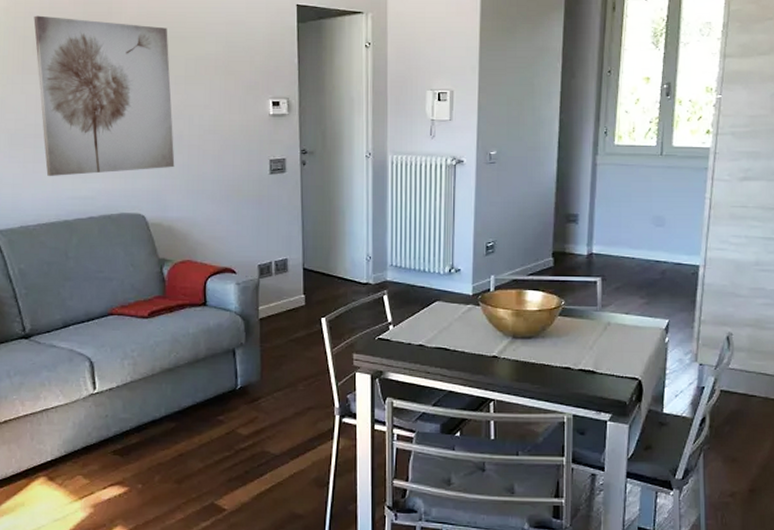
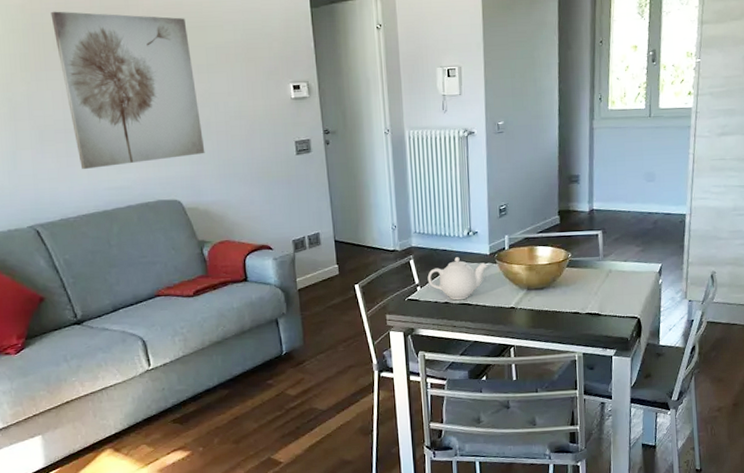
teapot: none [401,296,470,344] -> present [427,257,488,300]

